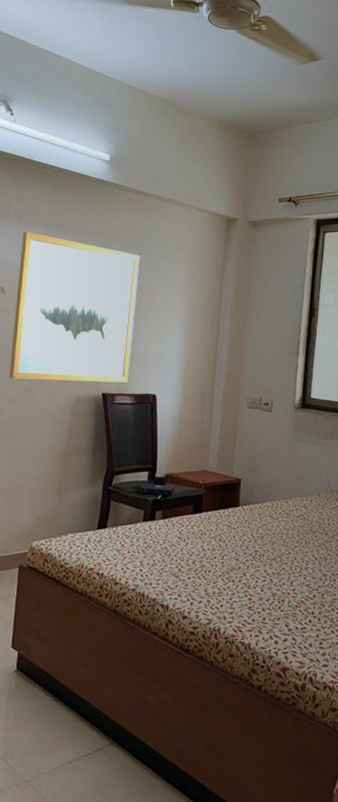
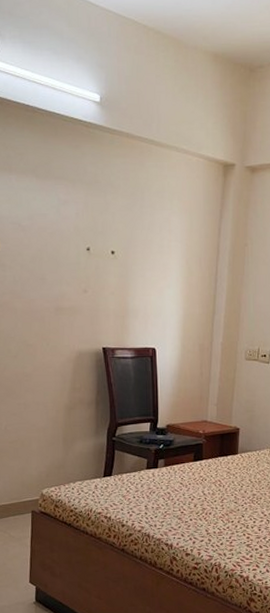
wall art: present [9,231,140,383] -> none [9,181,135,337]

